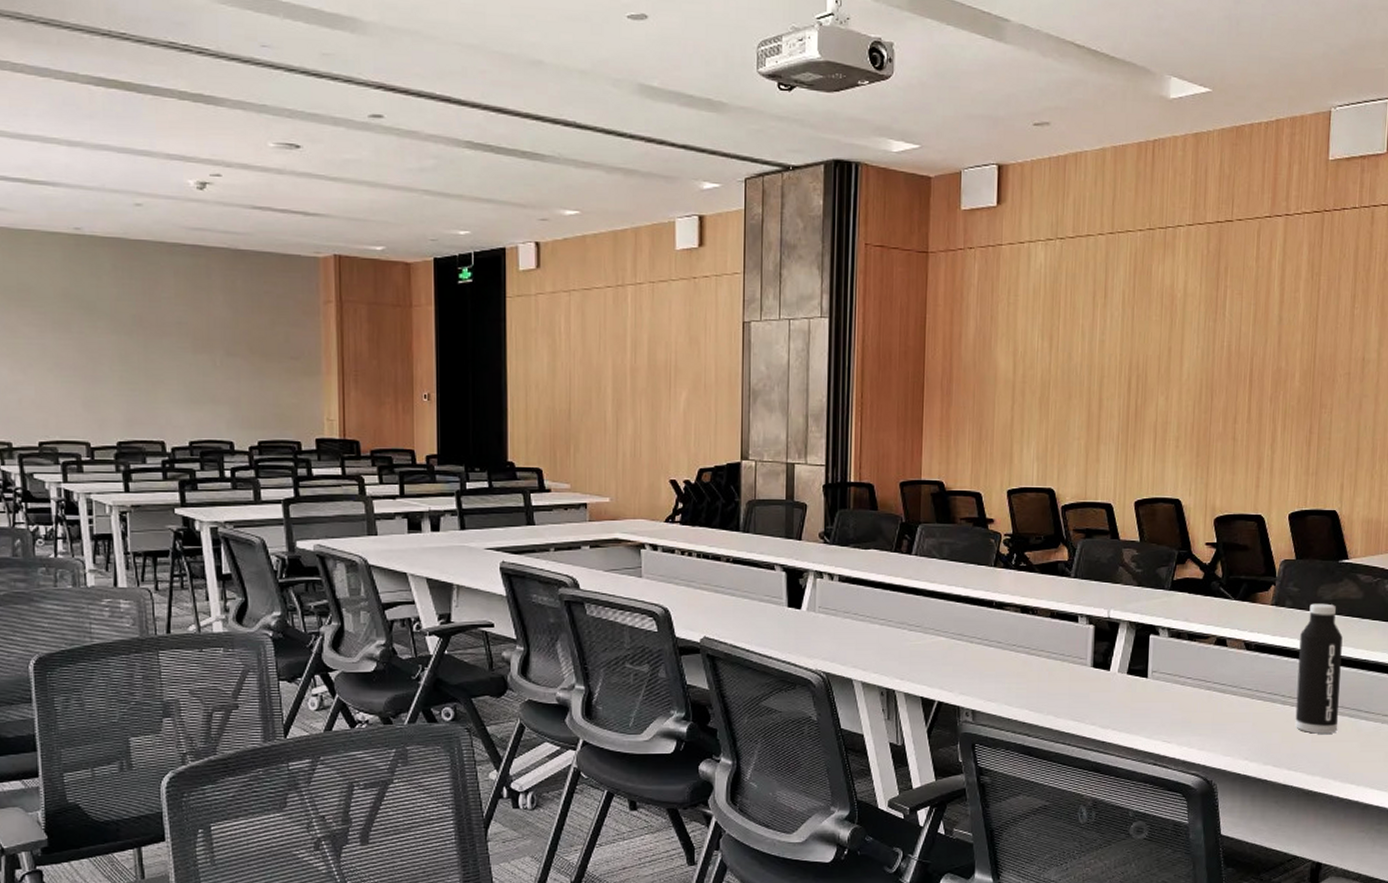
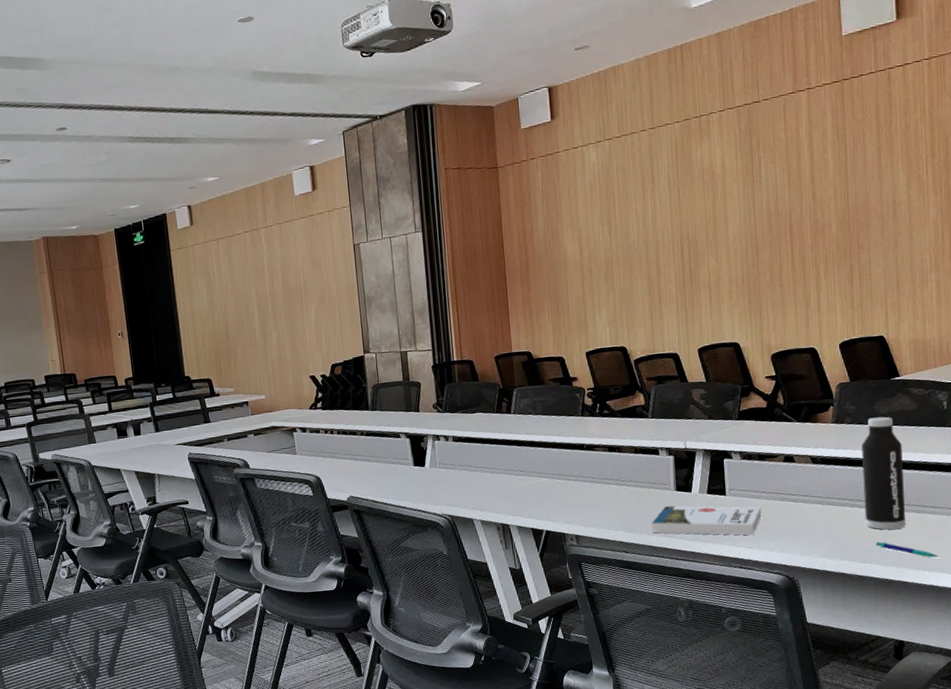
book: none [1060,685,1185,728] -> present [651,505,762,536]
pen: none [1303,747,1367,770] -> present [875,541,938,558]

